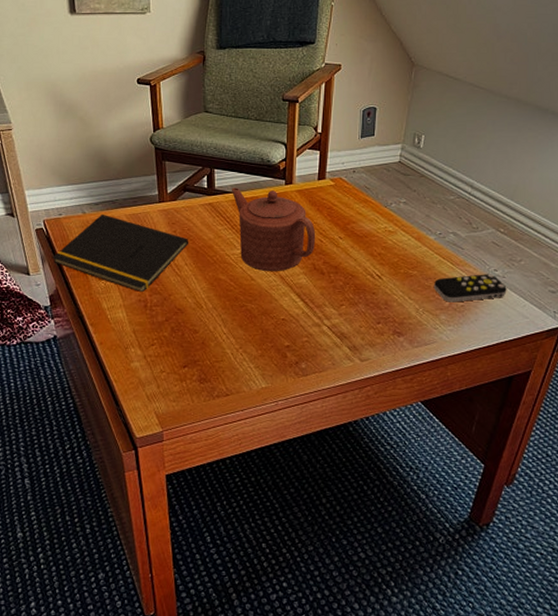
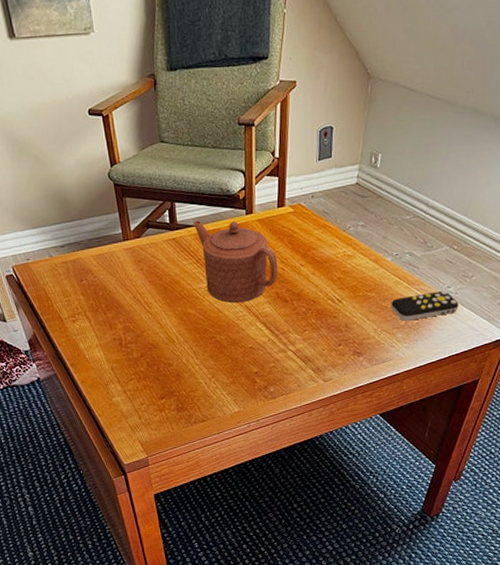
notepad: present [53,214,189,293] -> none [26,256,157,332]

